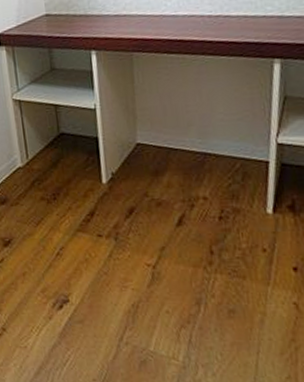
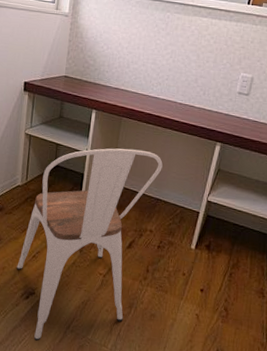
chair: none [39,91,203,360] -> present [16,148,163,341]

